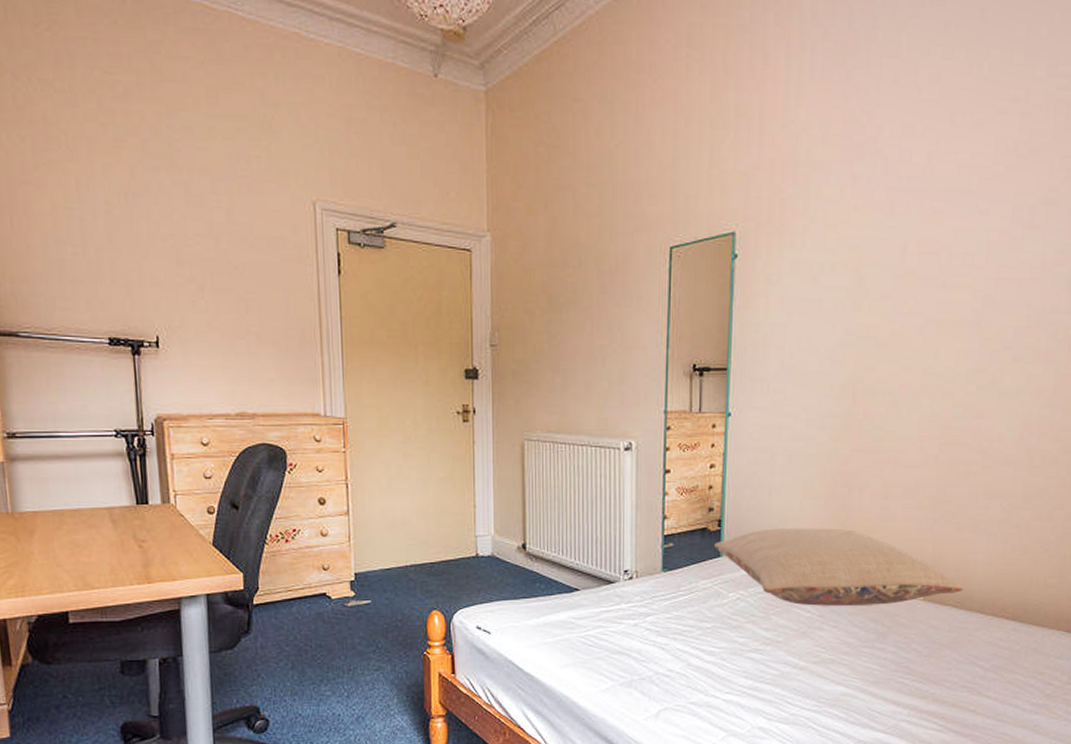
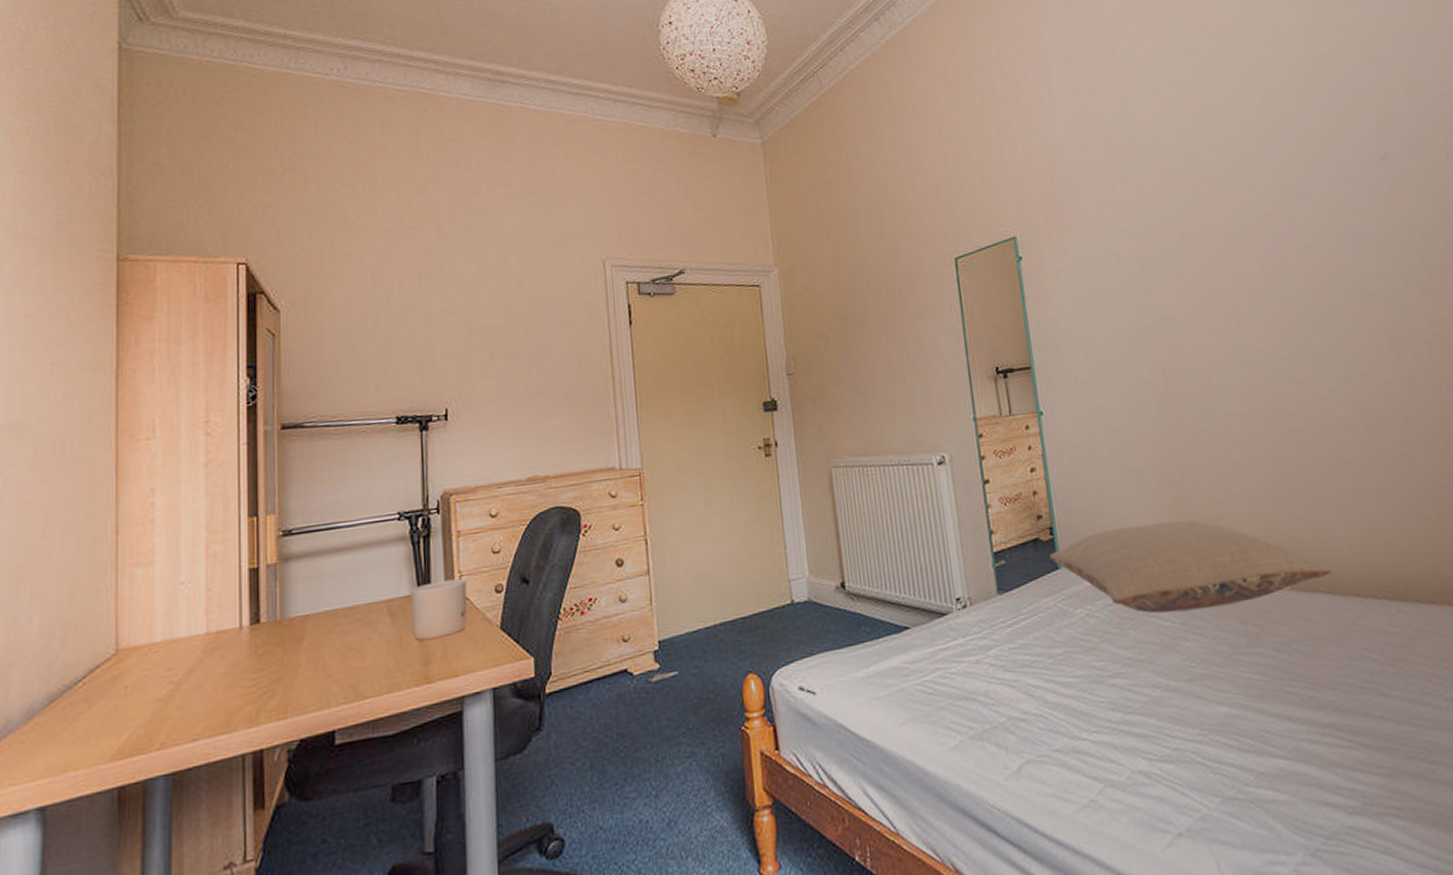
mug: none [130,497,182,547] -> present [411,578,468,641]

